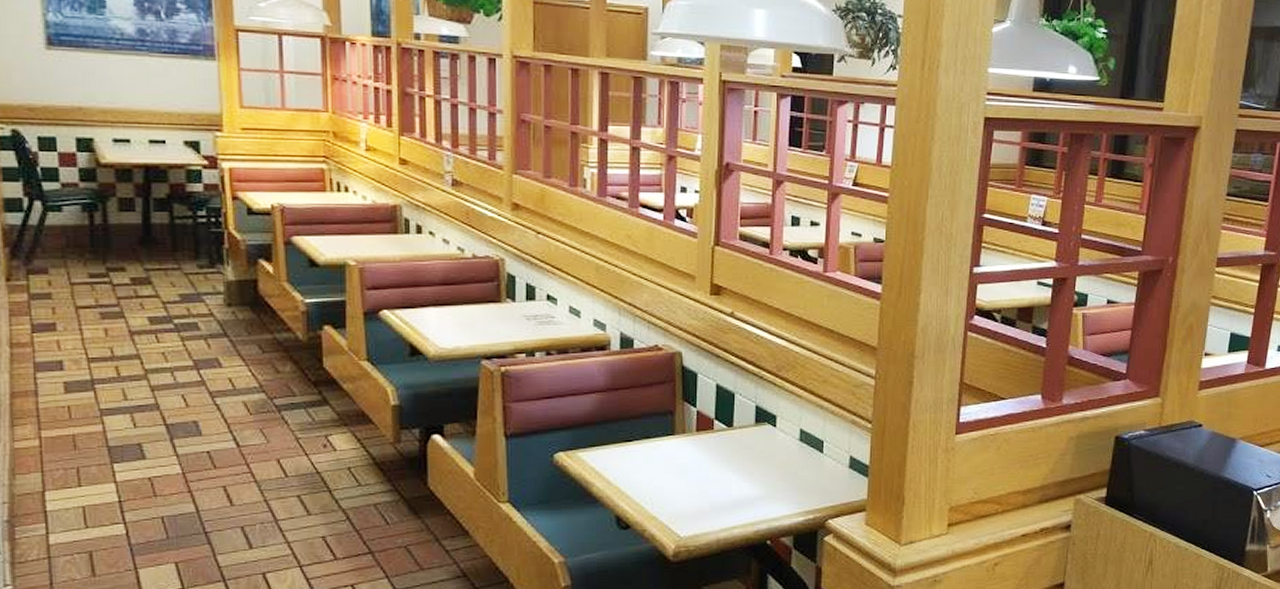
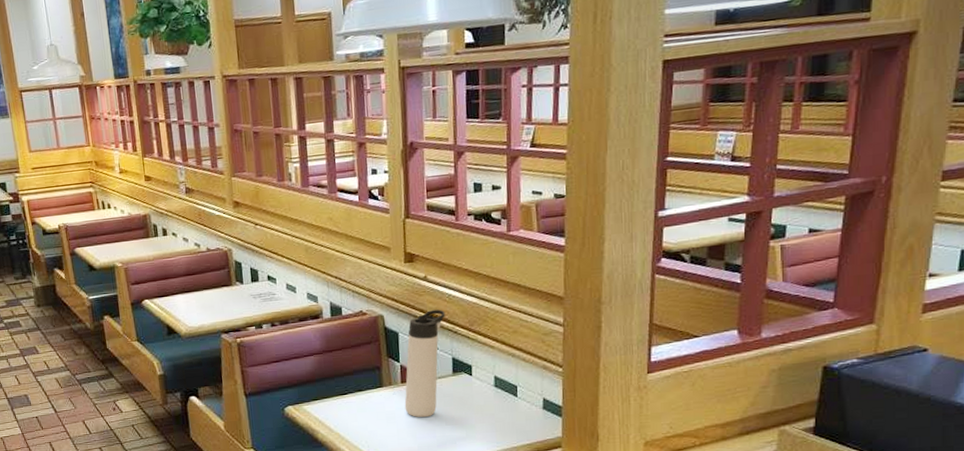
thermos bottle: none [698,351,751,473] -> present [404,309,445,418]

